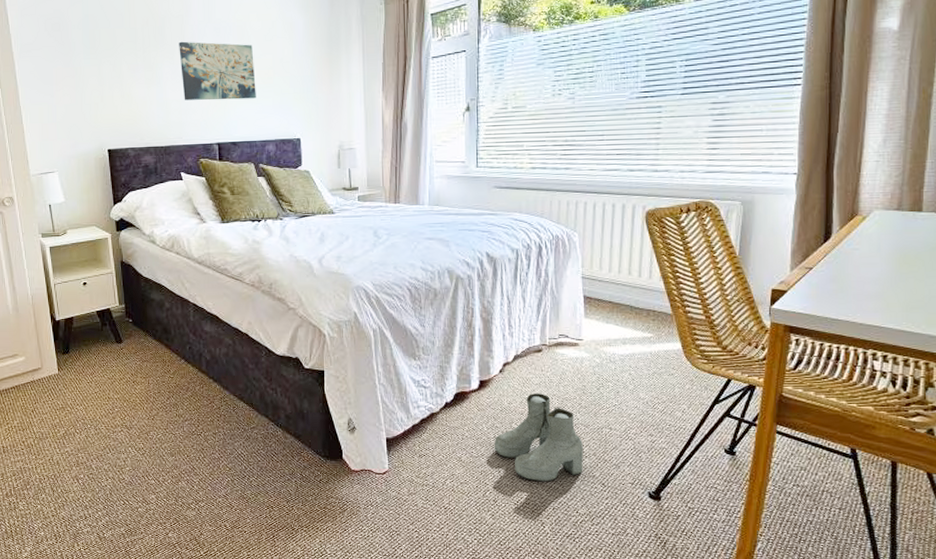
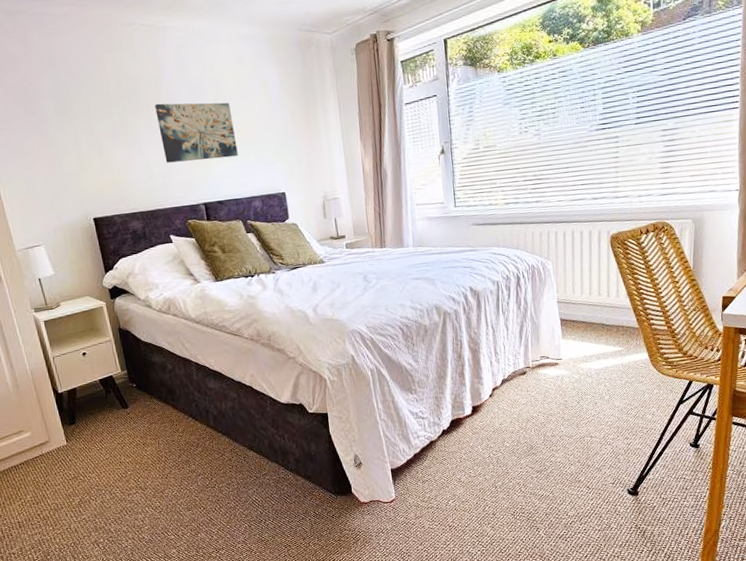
boots: present [494,393,584,482] -> none [489,412,570,492]

